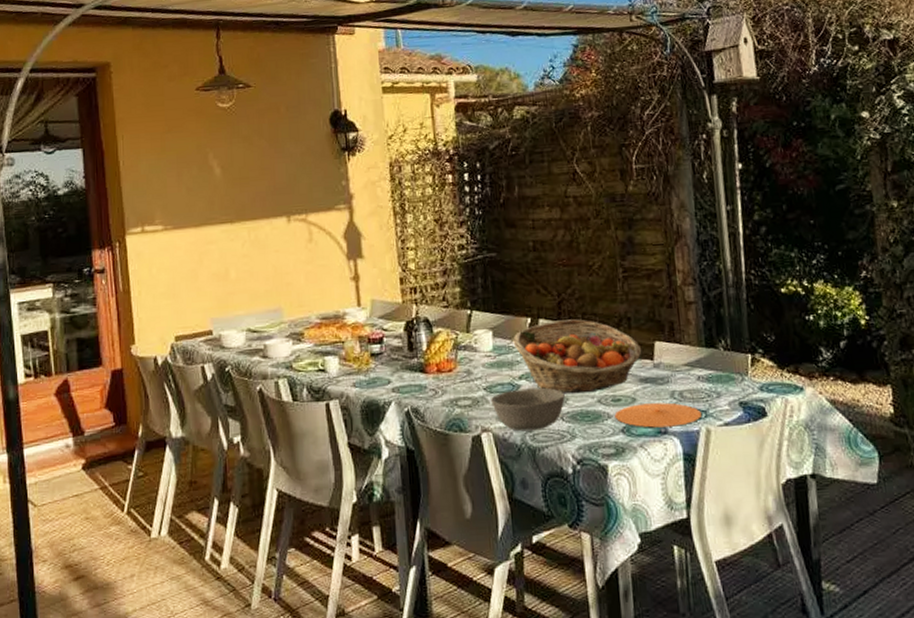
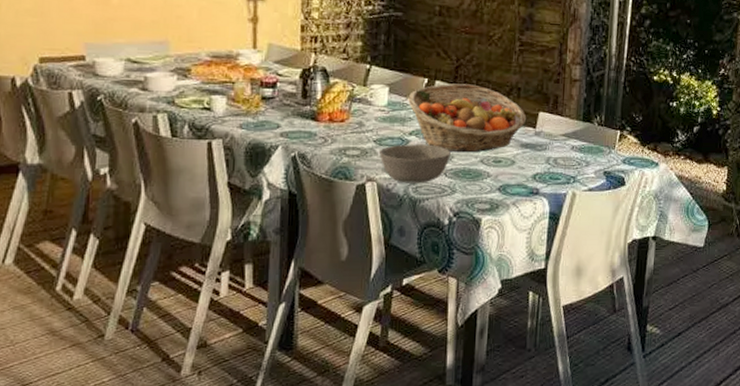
plate: present [614,402,701,428] -> none [493,167,570,189]

